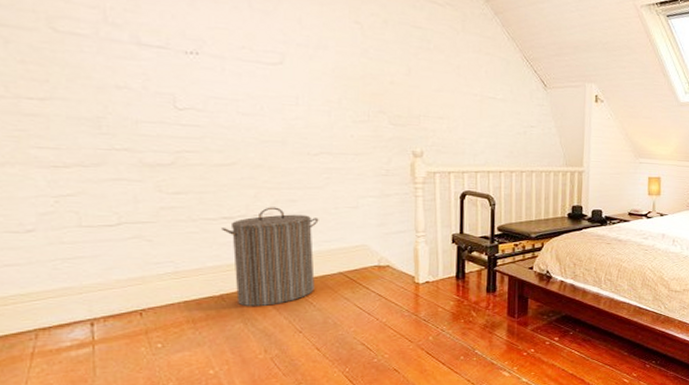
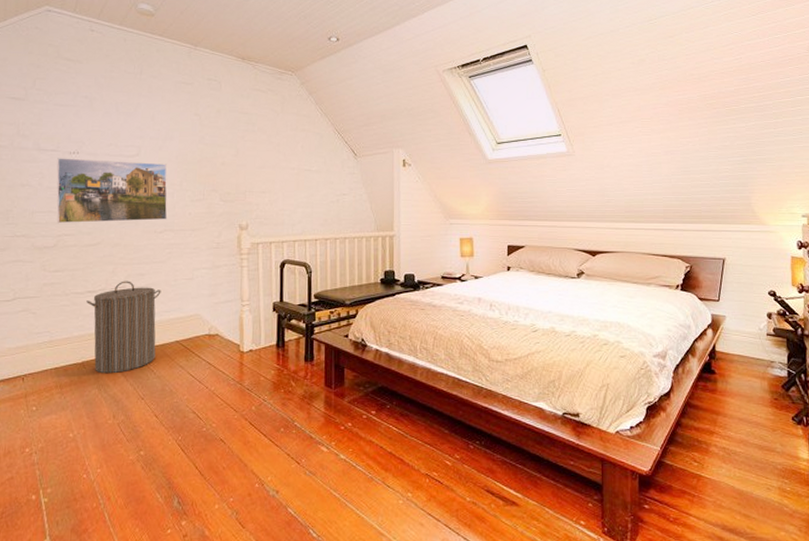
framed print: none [168,57,324,141] -> present [56,158,168,224]

